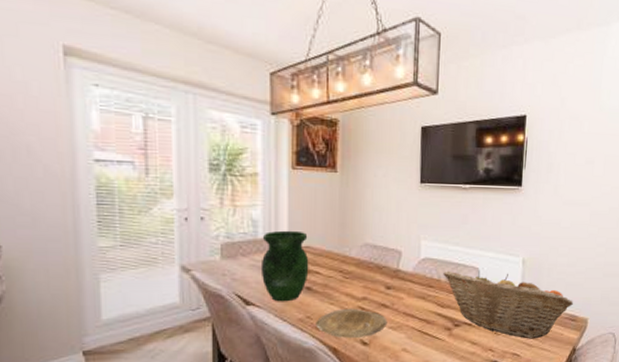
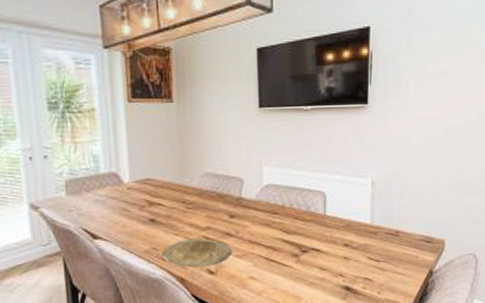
vase: present [260,230,309,302] -> none [104,163,152,235]
fruit basket: present [443,270,574,339] -> none [288,196,429,263]

